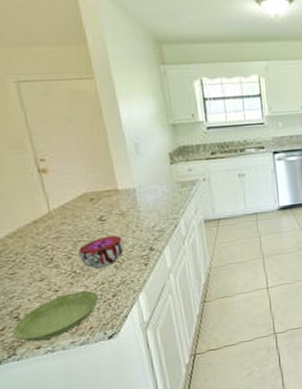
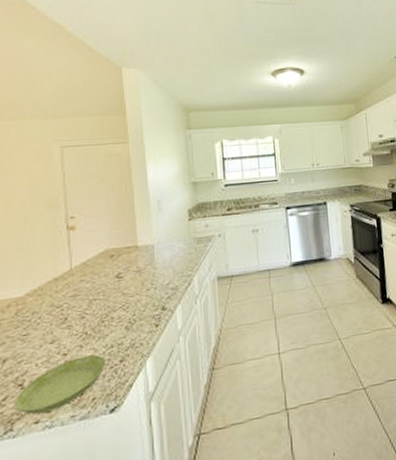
decorative bowl: present [78,235,124,269] -> none [92,293,137,330]

